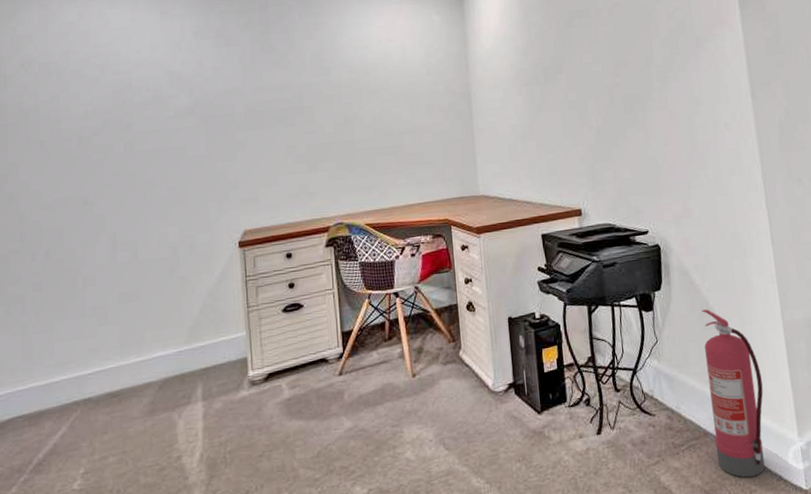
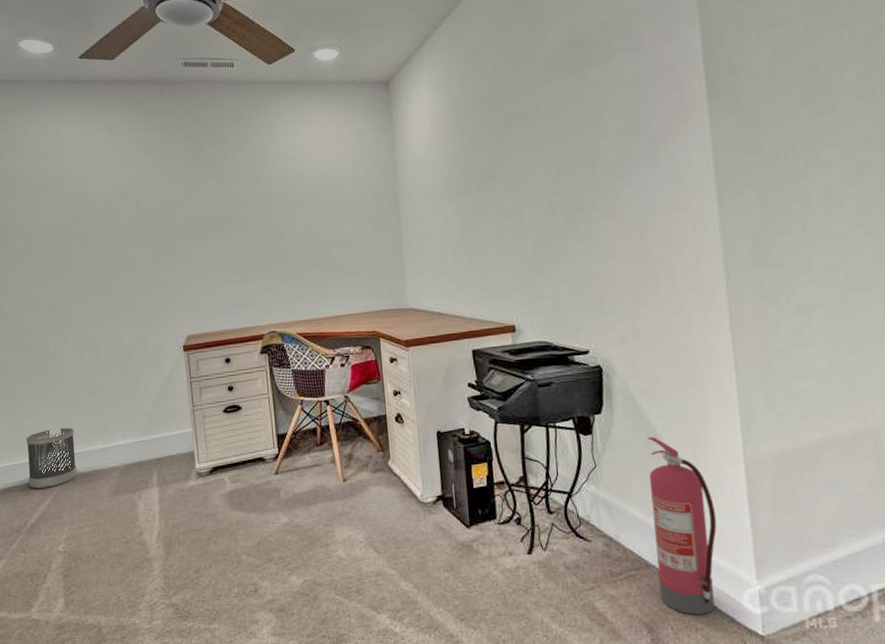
wastebasket: none [38,341,102,417] -> present [26,427,77,490]

